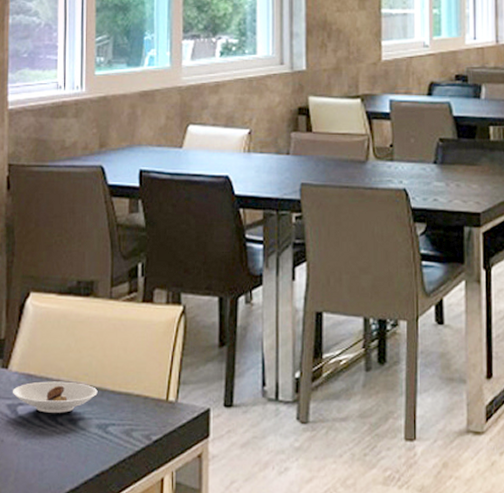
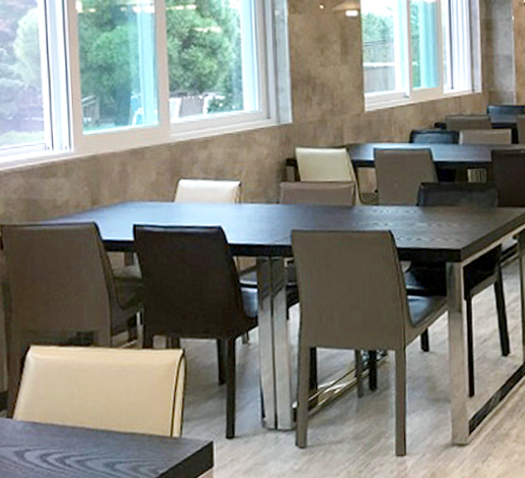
saucer: present [13,381,98,413] -> none [19,426,104,457]

